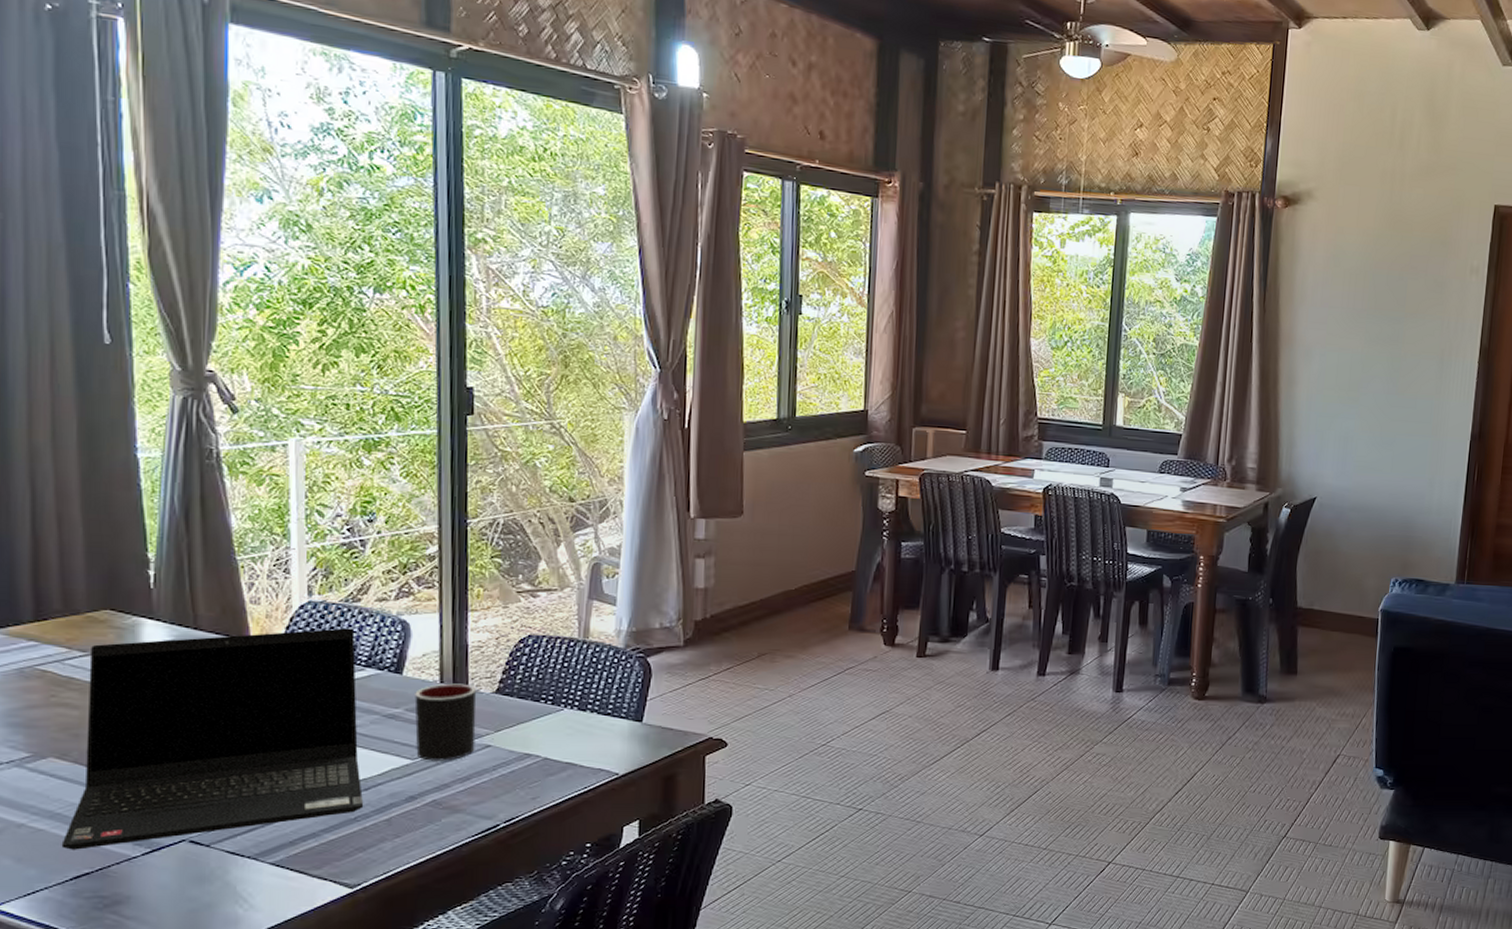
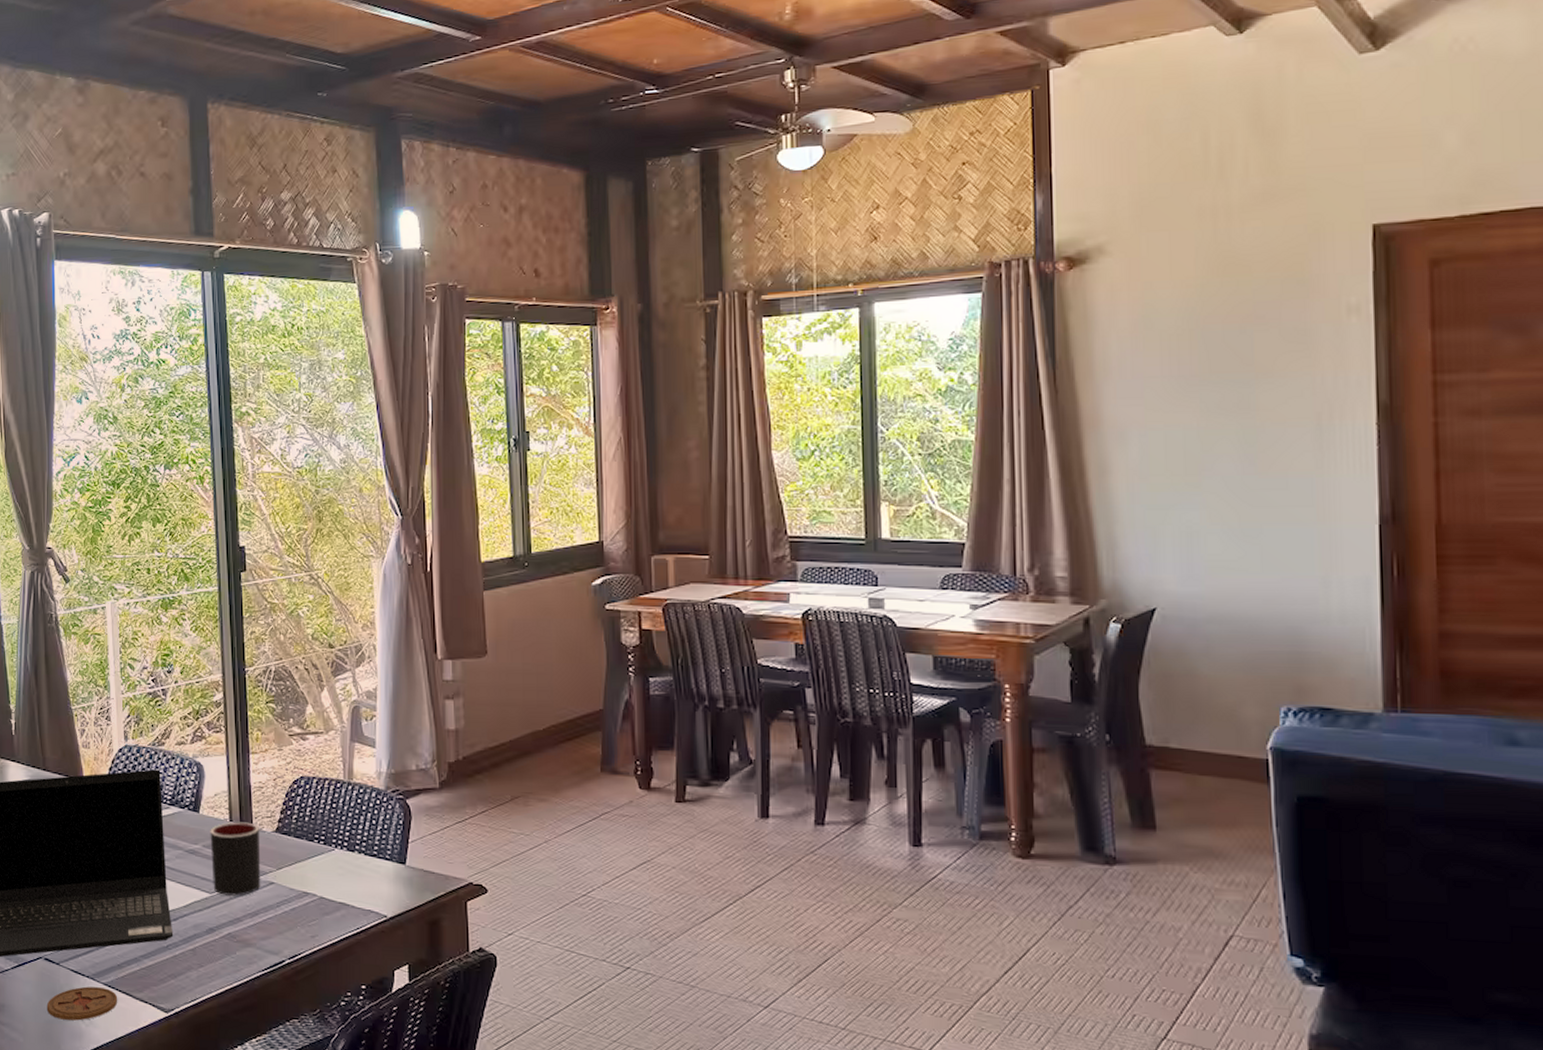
coaster: none [190,868,289,906] -> present [46,986,118,1021]

